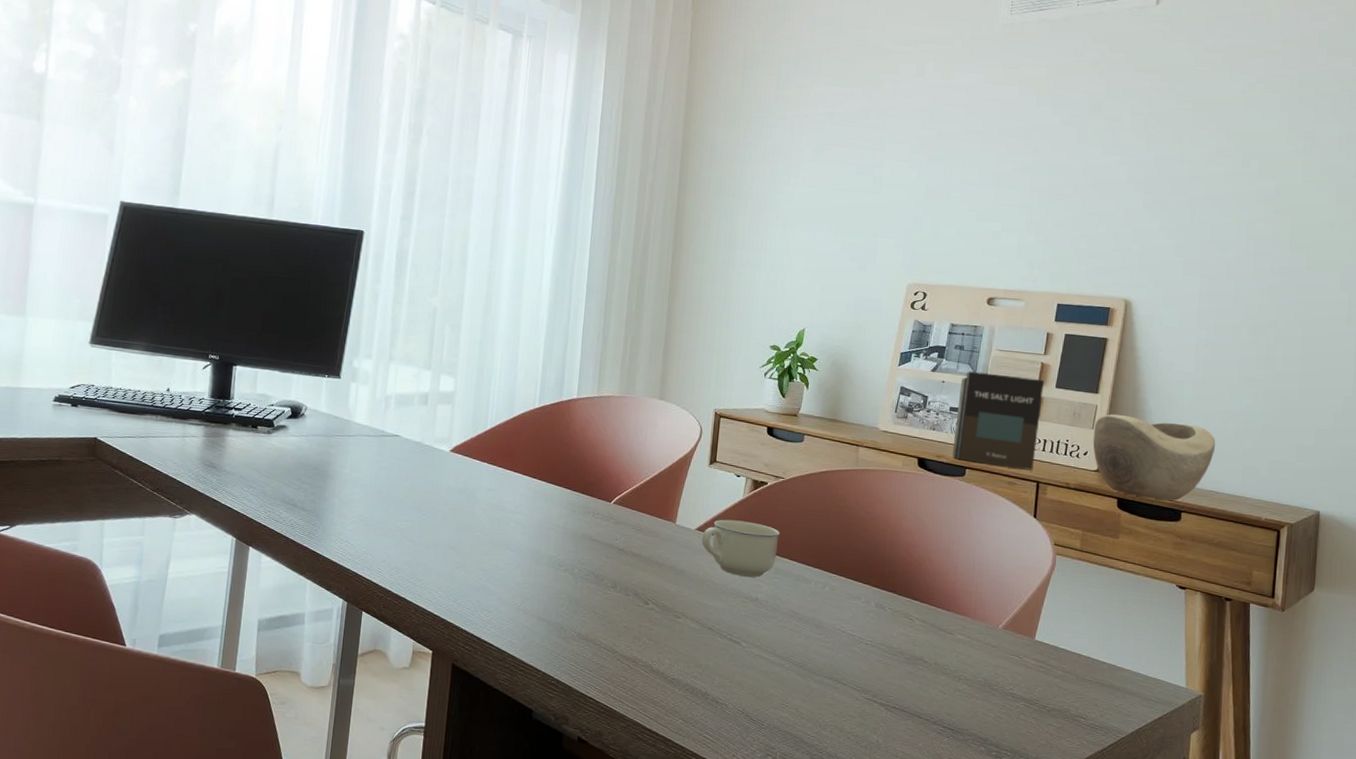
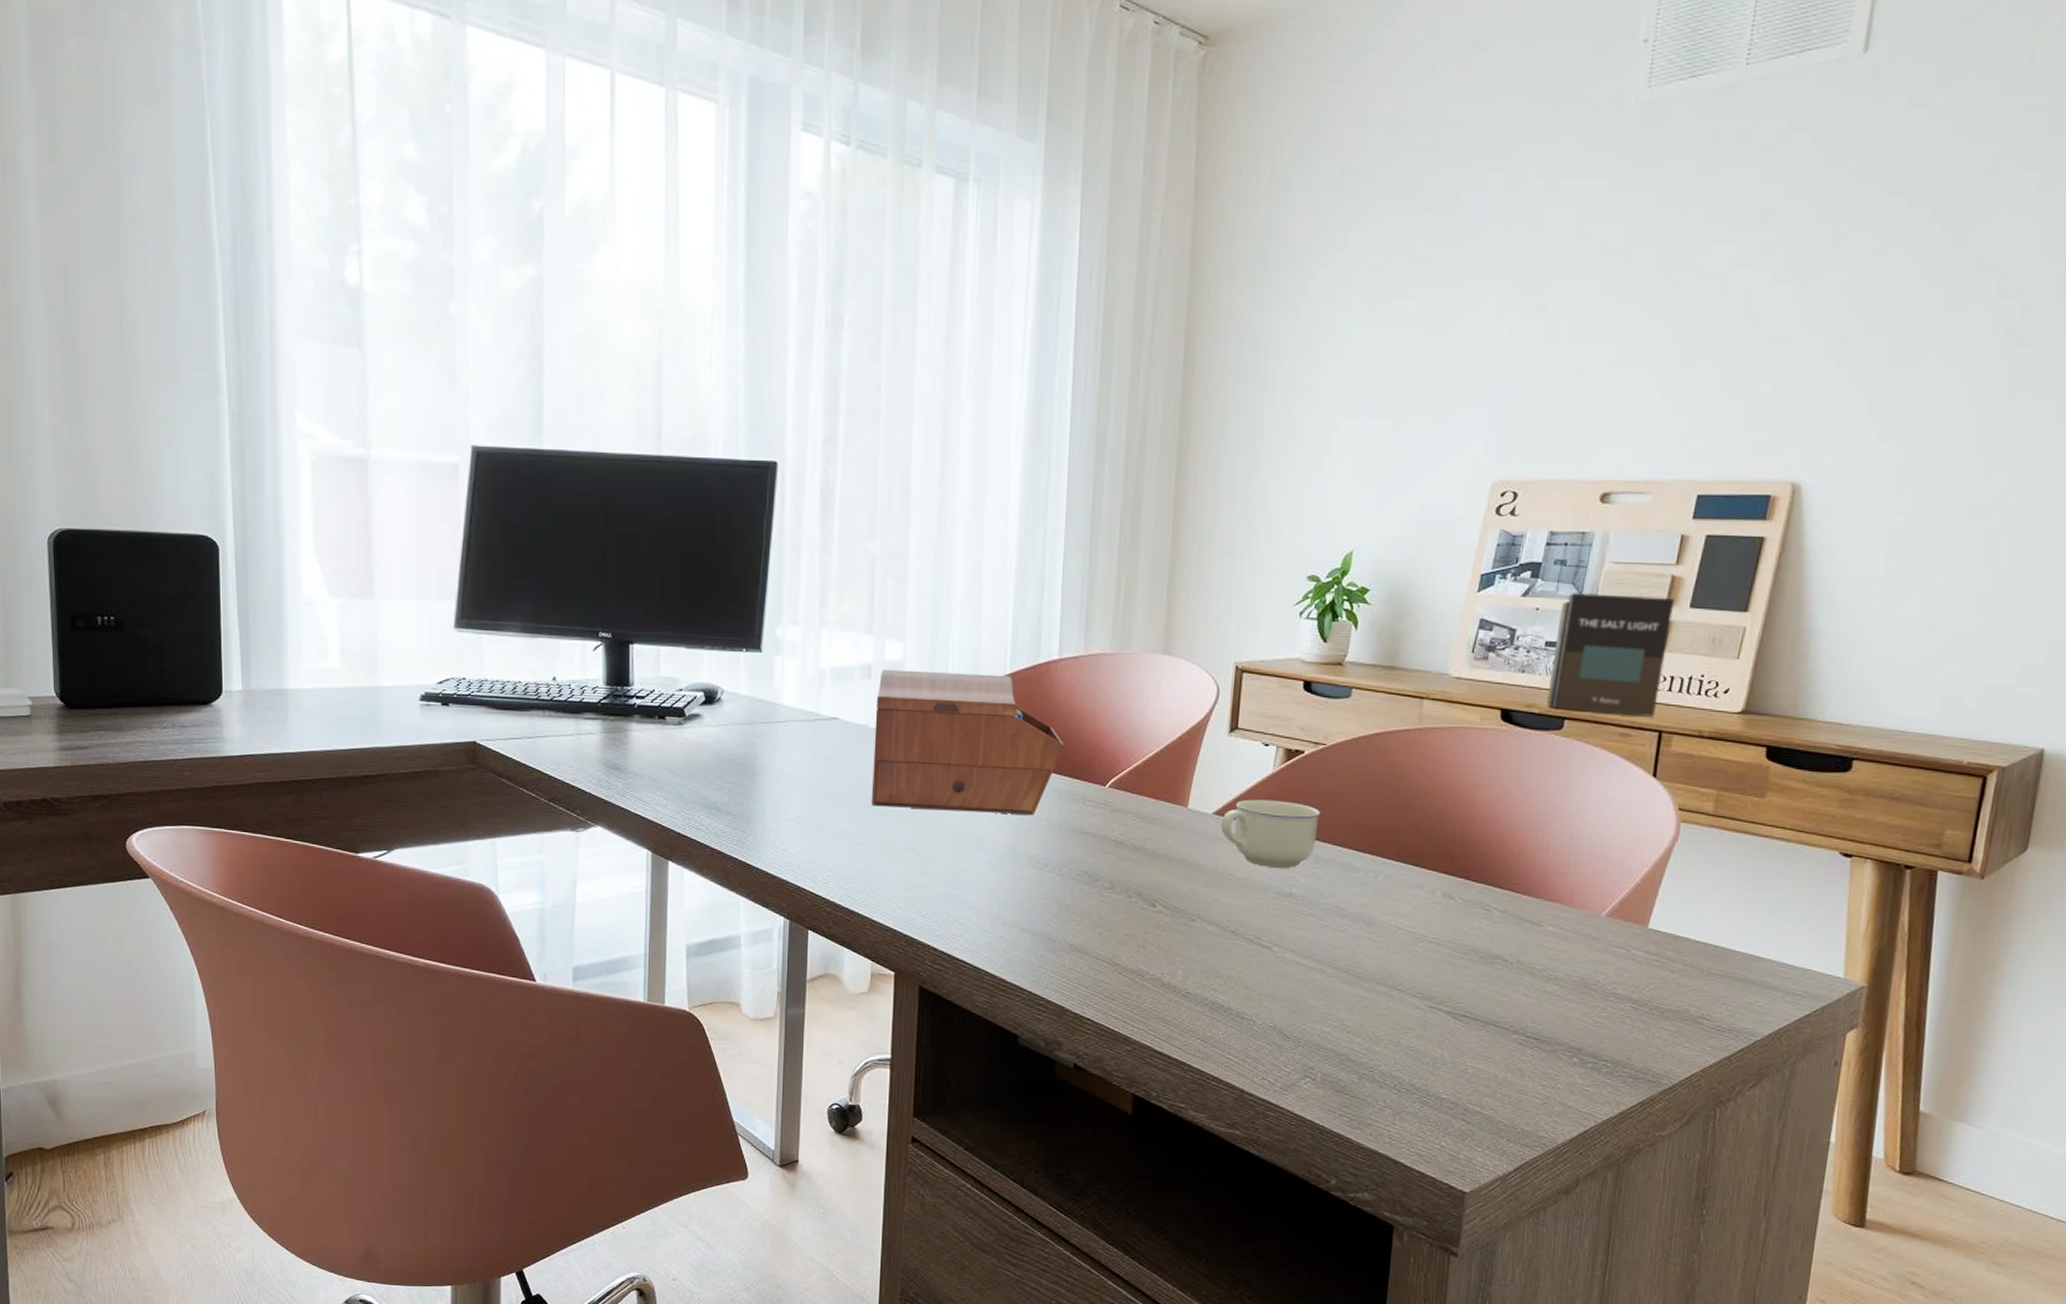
sewing box: none [422,398,580,523] -> present [872,669,1065,815]
decorative bowl: present [1093,414,1216,501] -> none [1737,637,1907,746]

